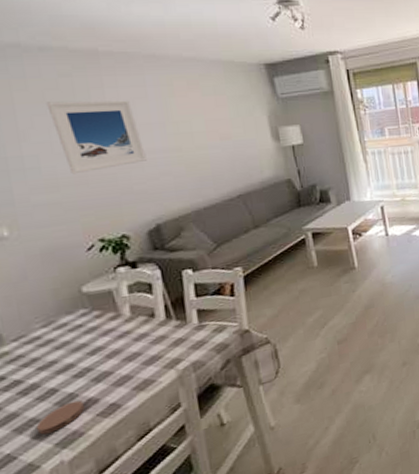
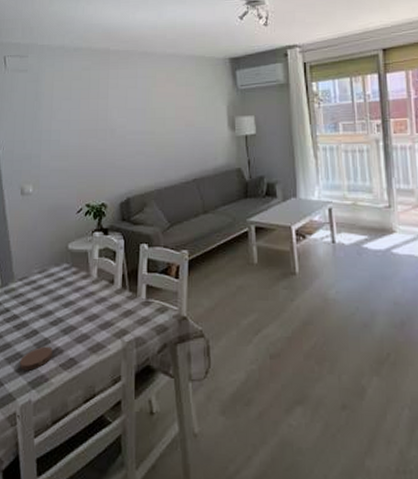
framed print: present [46,100,147,175] -> none [71,89,129,148]

